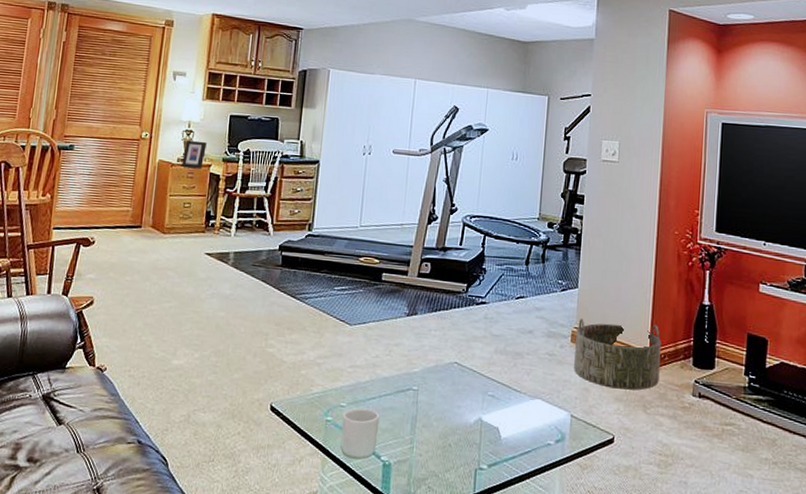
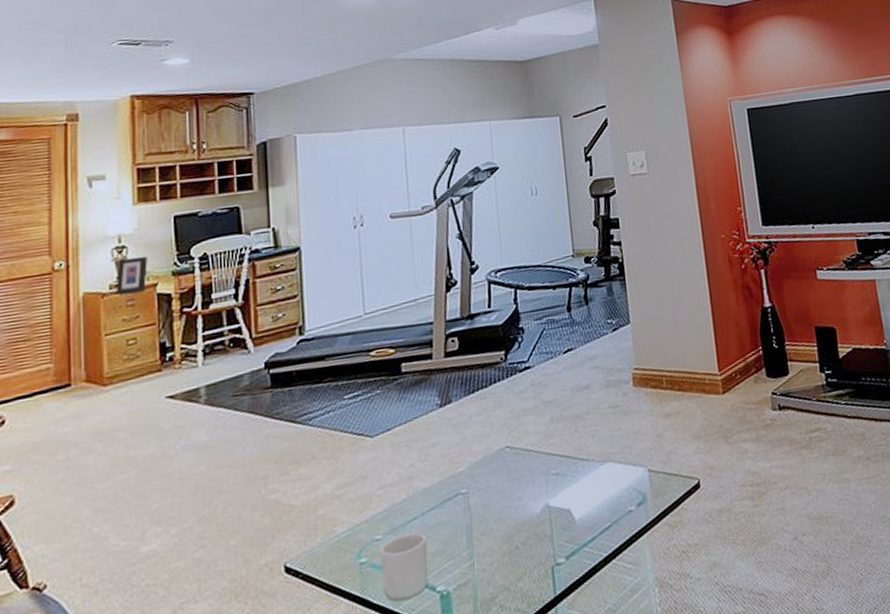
basket: present [574,318,661,390] -> none [637,342,735,427]

